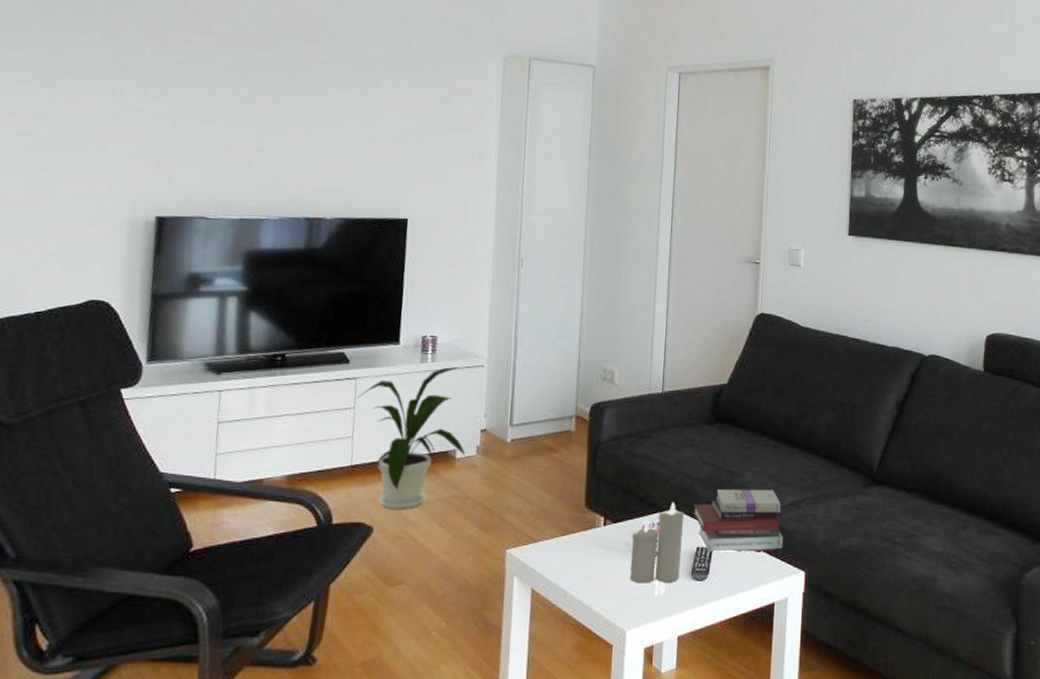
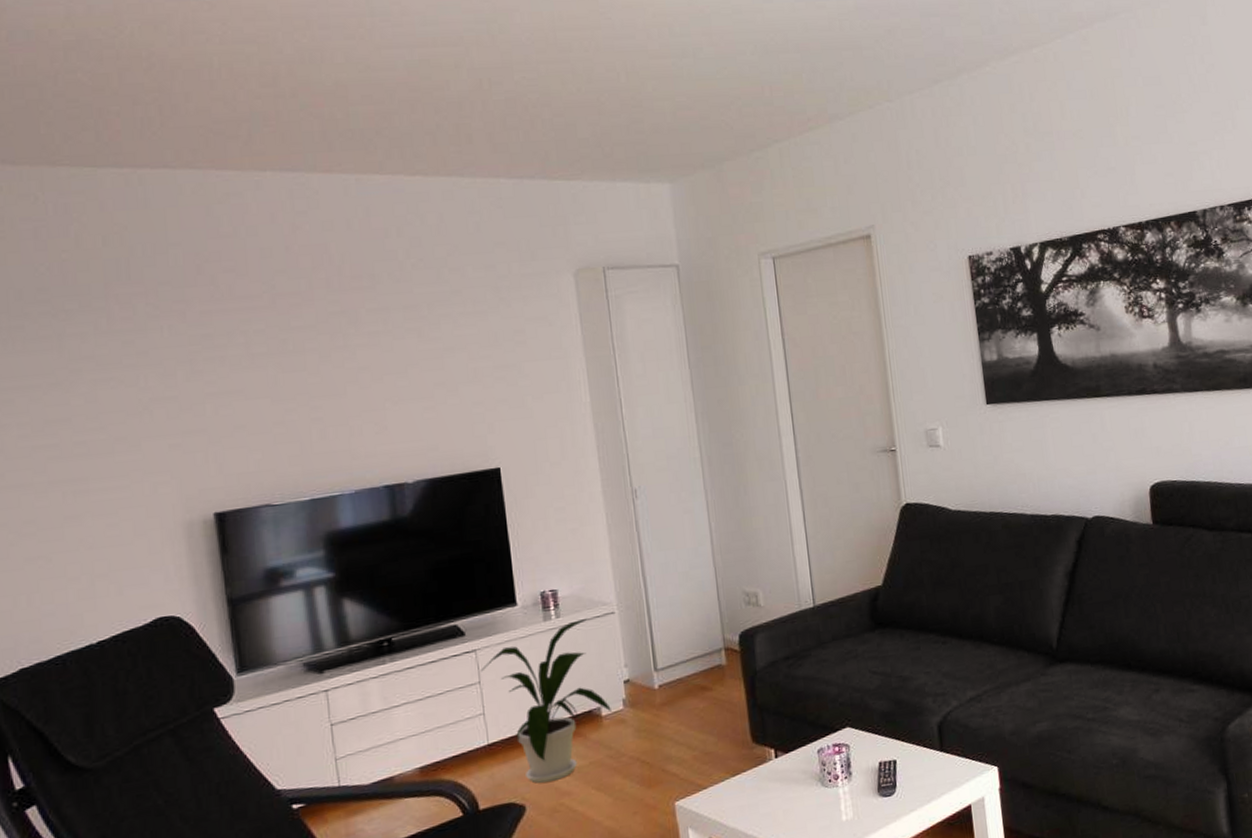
candle: present [630,502,685,583] -> none [807,720,866,811]
books: present [693,489,784,552] -> none [868,687,971,765]

